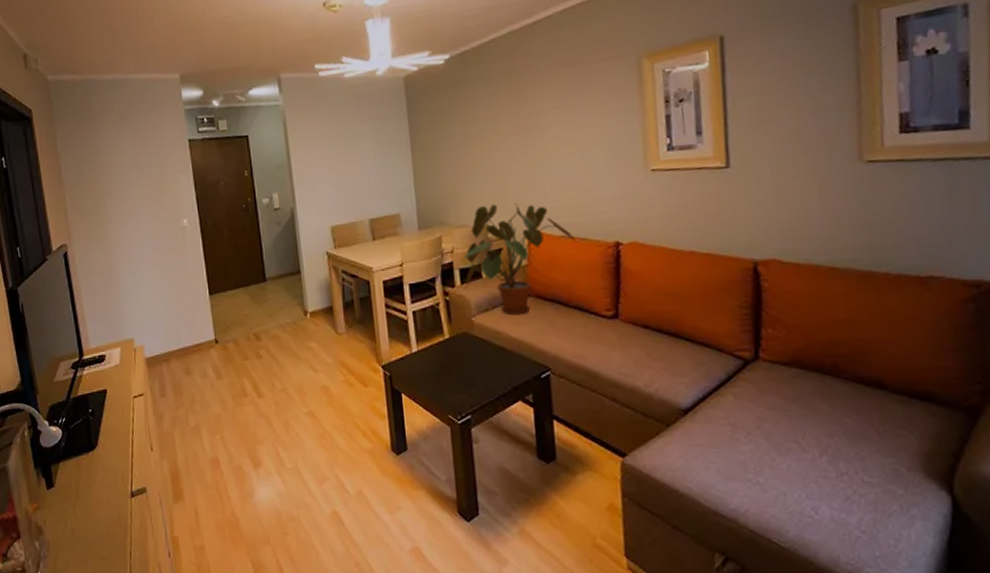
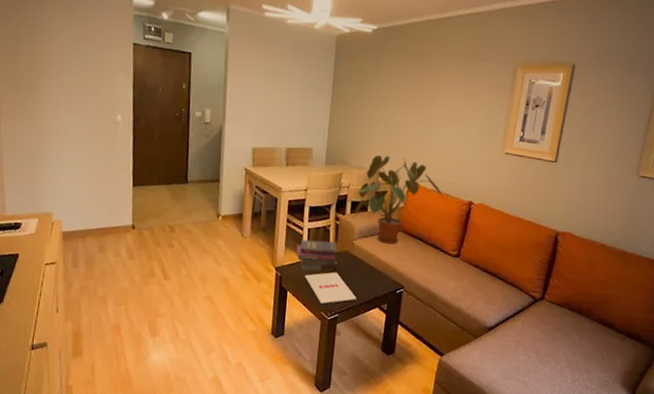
books: none [402,323,457,364] -> present [296,240,338,271]
magazine: none [419,362,490,405] -> present [305,272,357,305]

